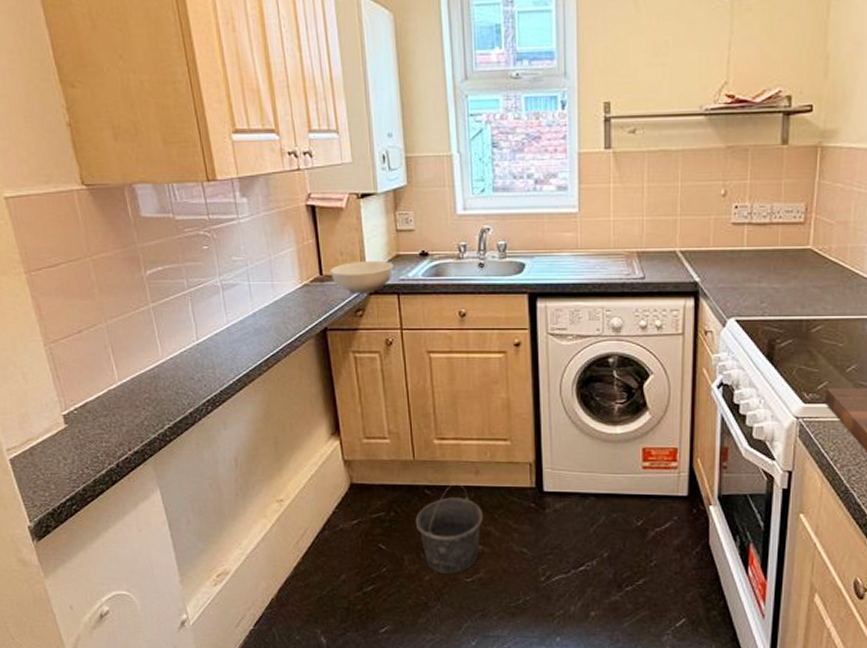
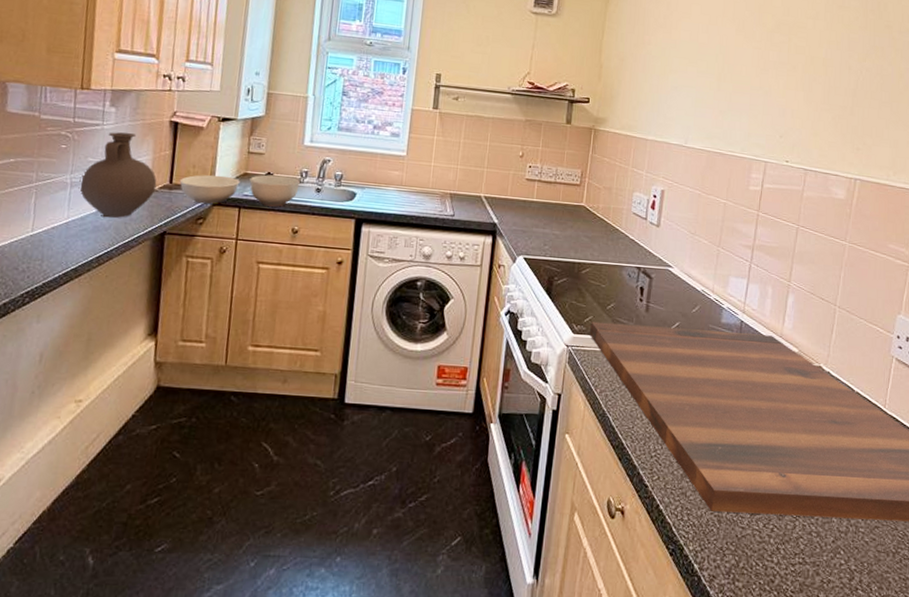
ceramic jug: none [229,223,308,319] -> present [78,132,157,219]
bowl: none [403,252,459,289] -> present [249,174,300,207]
bucket: present [415,484,483,574] -> none [215,392,284,486]

